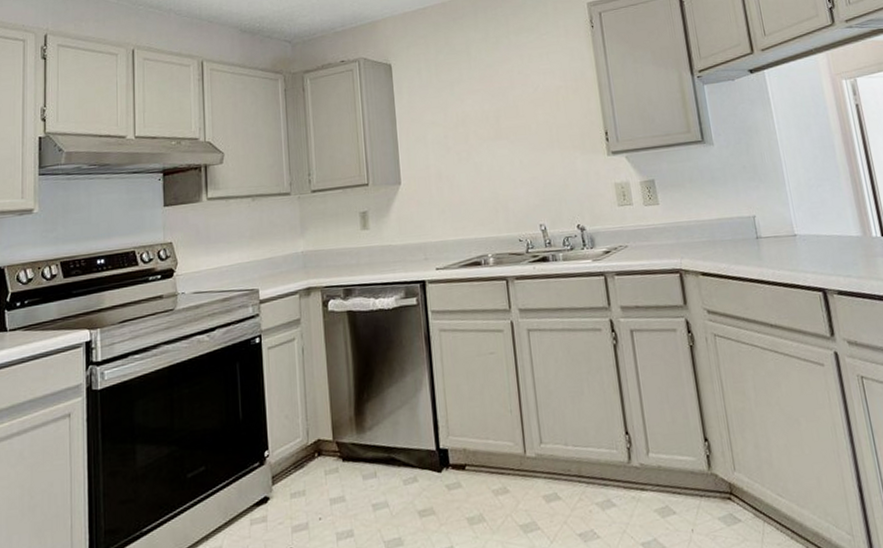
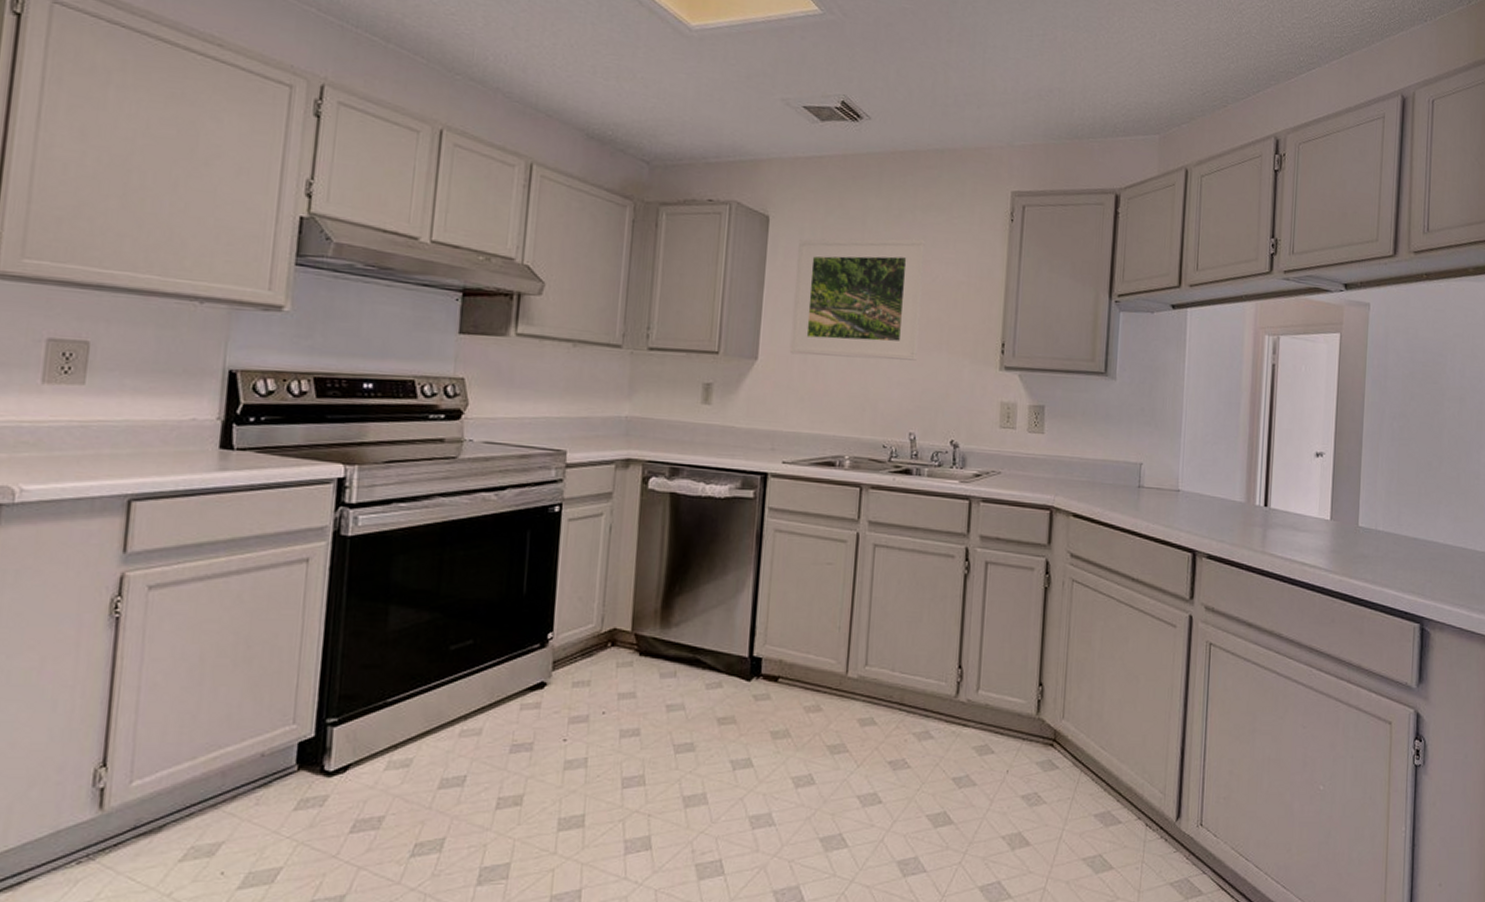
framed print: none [418,57,534,175] -> present [789,238,926,361]

